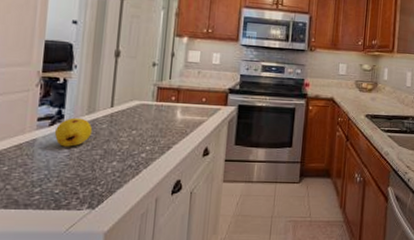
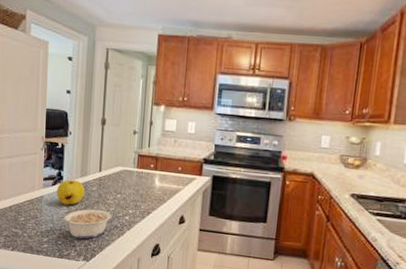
legume: none [55,148,125,184] -> present [58,208,112,239]

